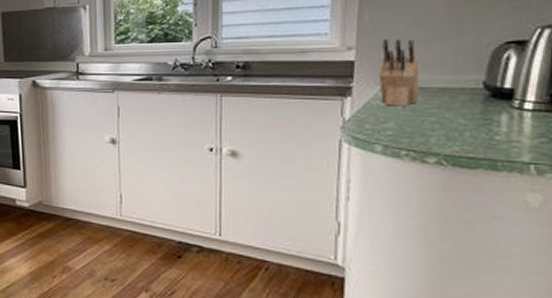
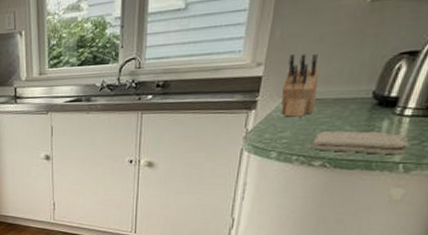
washcloth: none [421,124,538,154] -> present [311,131,410,155]

